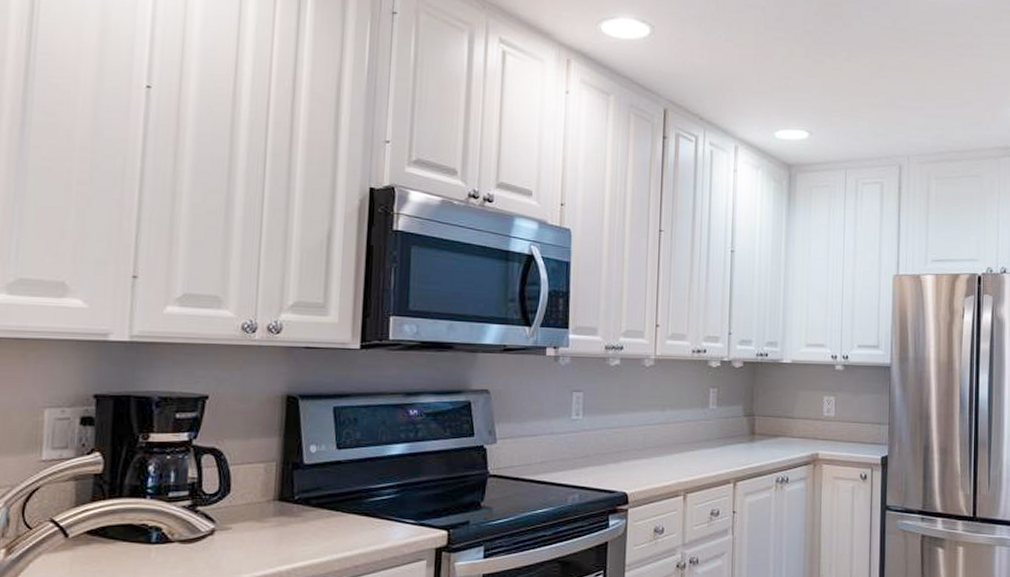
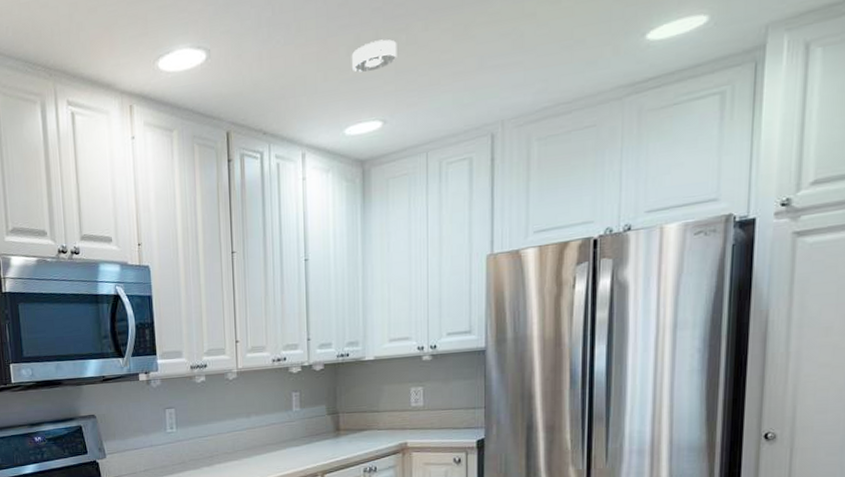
smoke detector: none [784,58,824,85] -> present [351,39,397,73]

